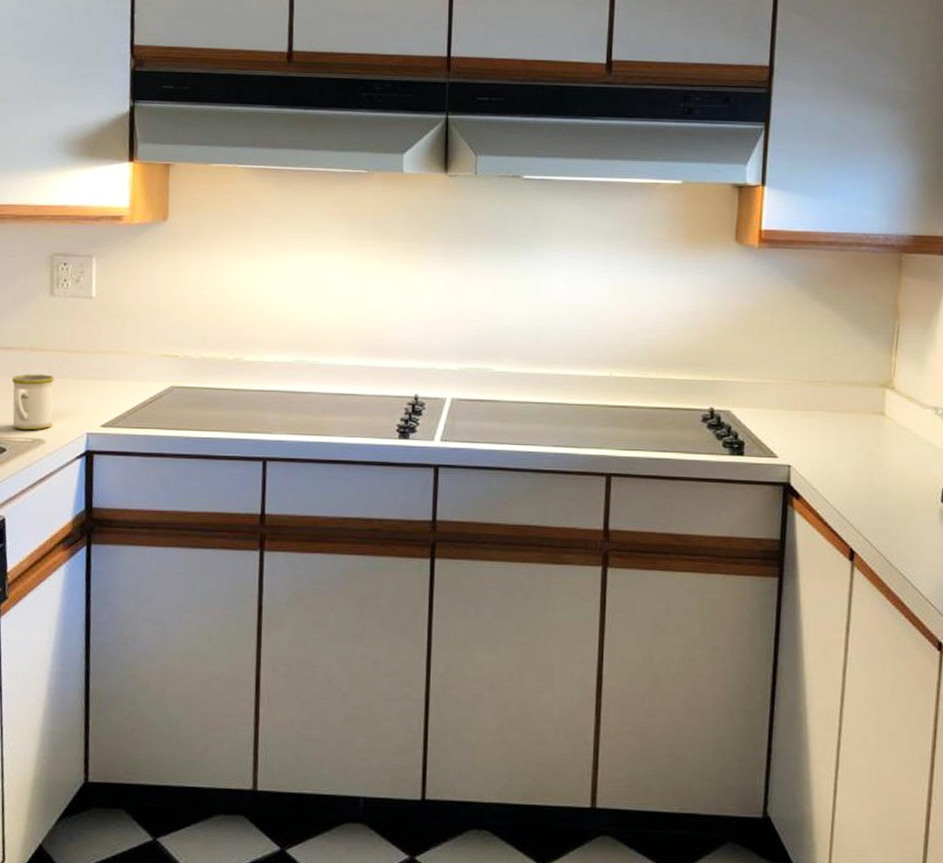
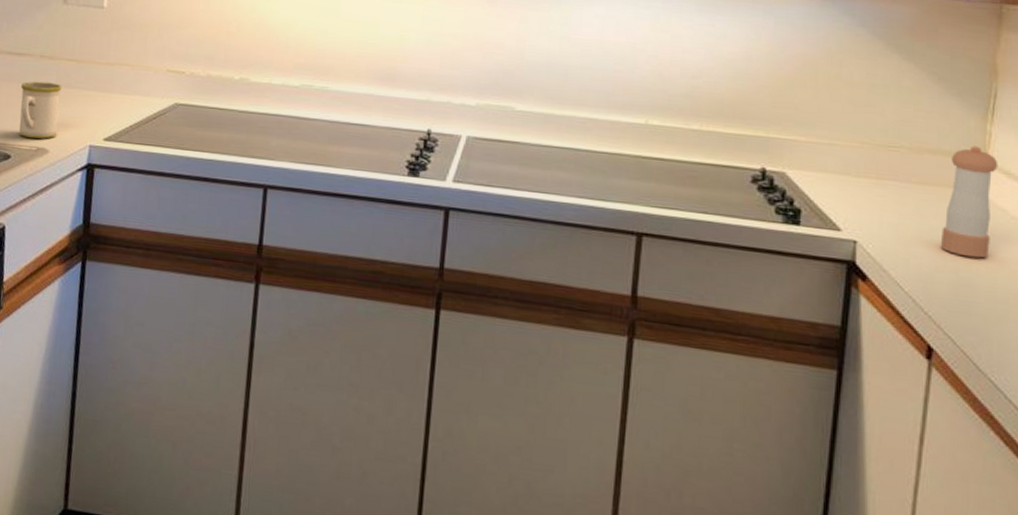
pepper shaker: none [858,376,902,472] -> present [940,146,998,259]

